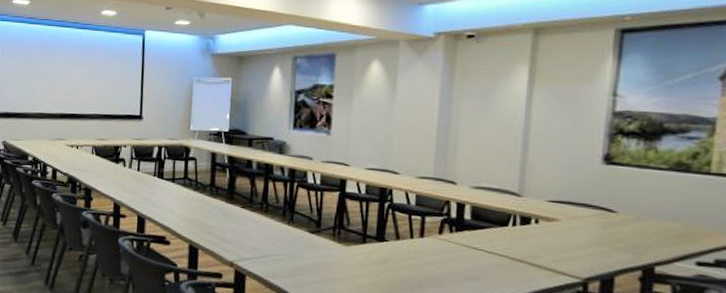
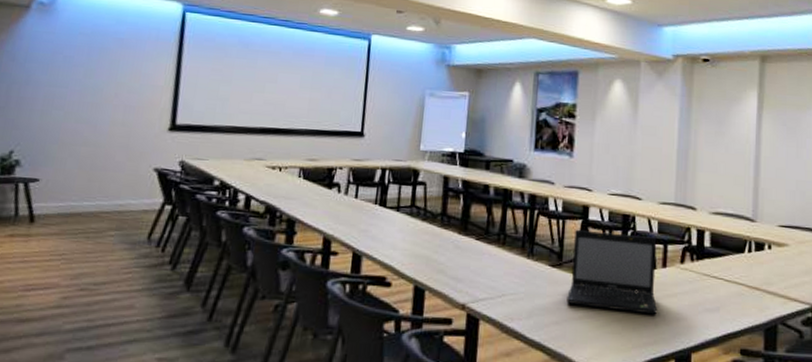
laptop: none [325,200,415,280] -> present [567,229,658,315]

